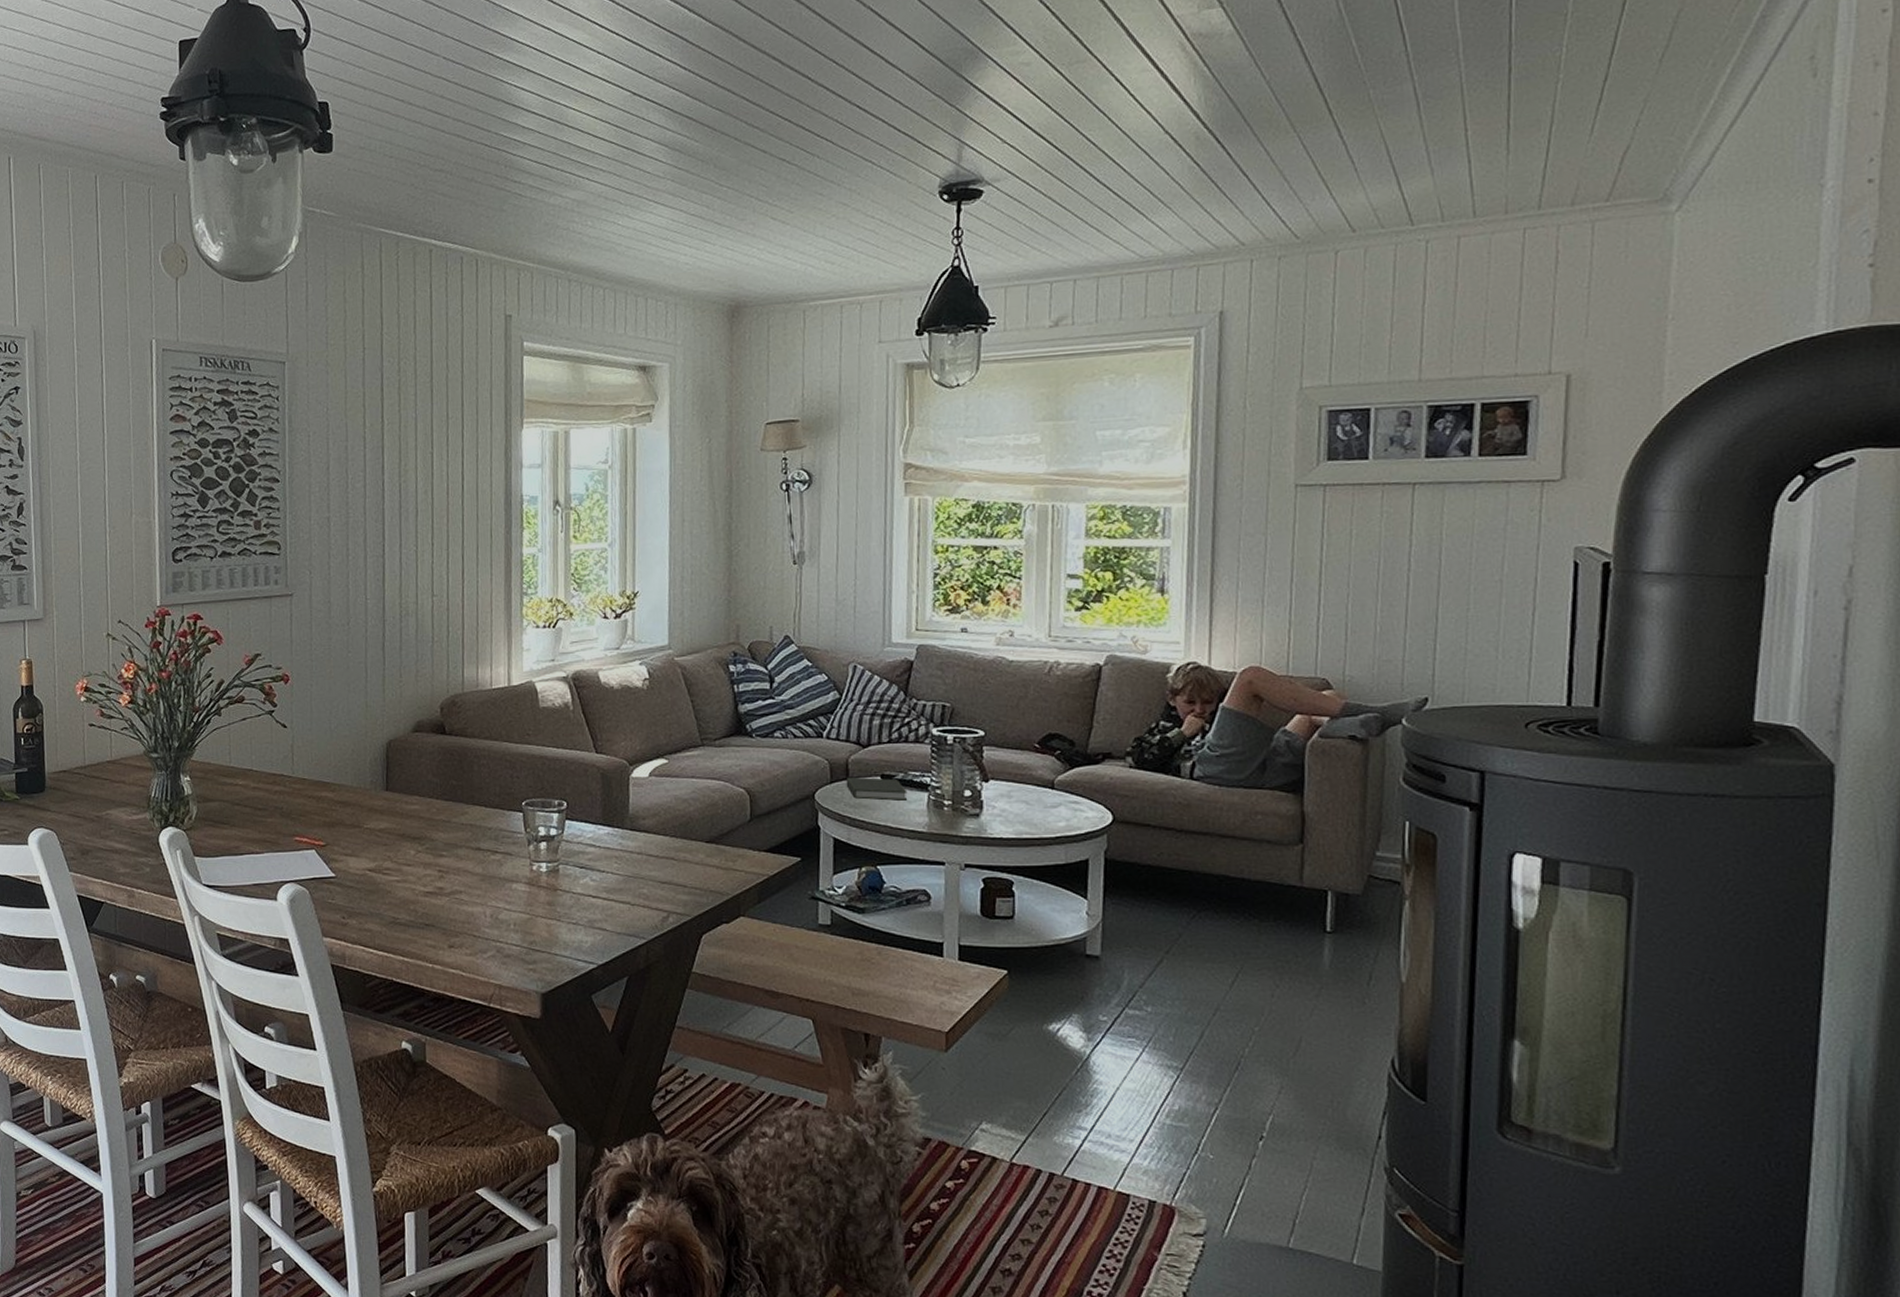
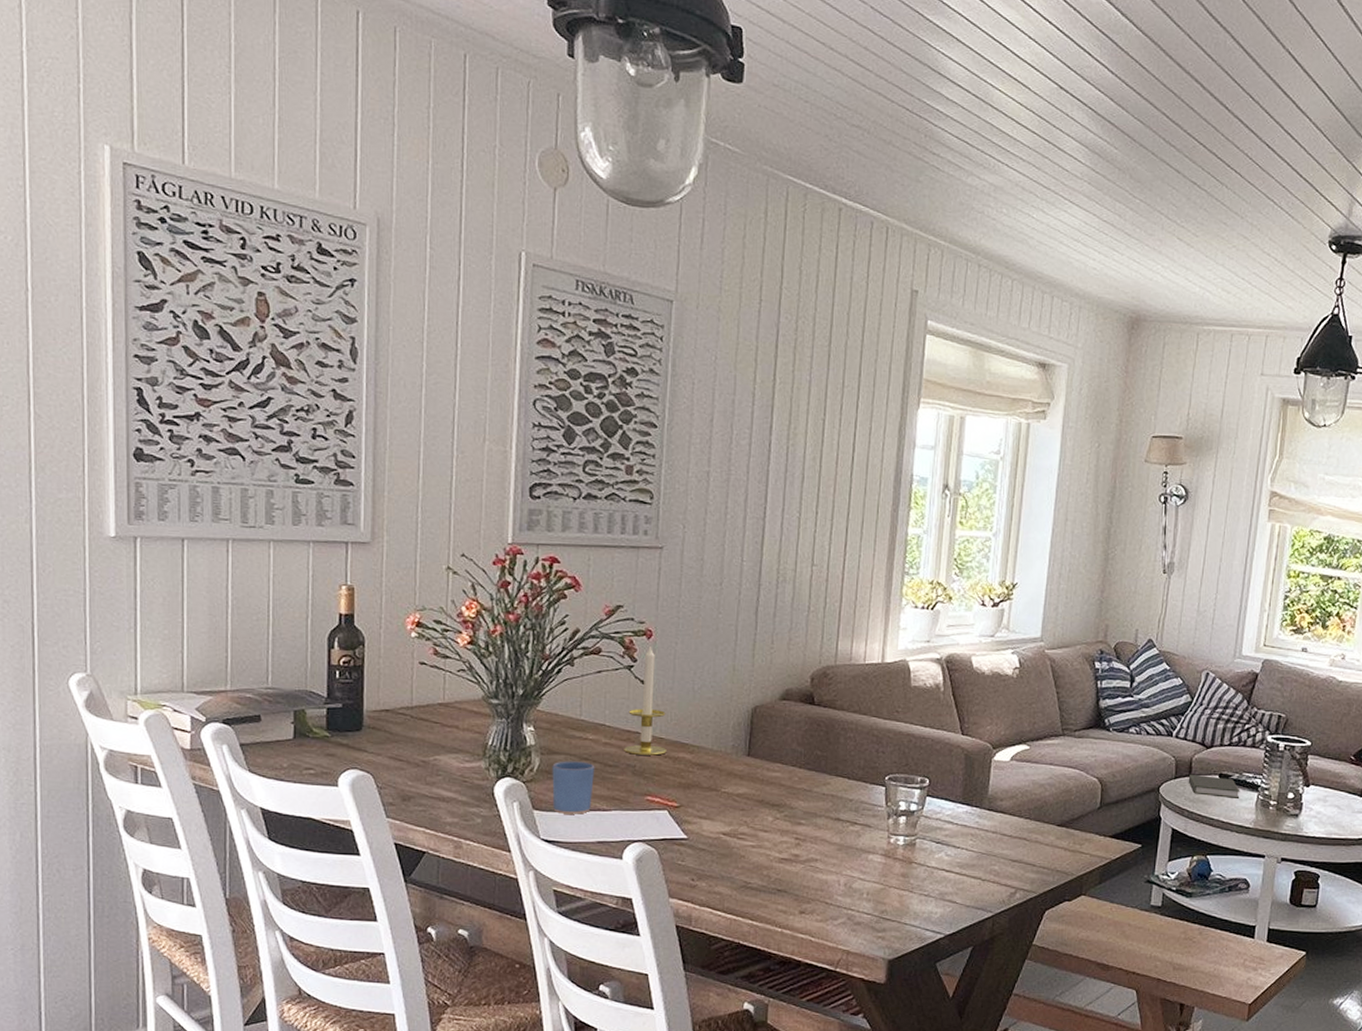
mug: none [208,807,247,859] -> present [552,761,595,814]
candle: none [271,688,310,797] -> present [624,644,667,756]

